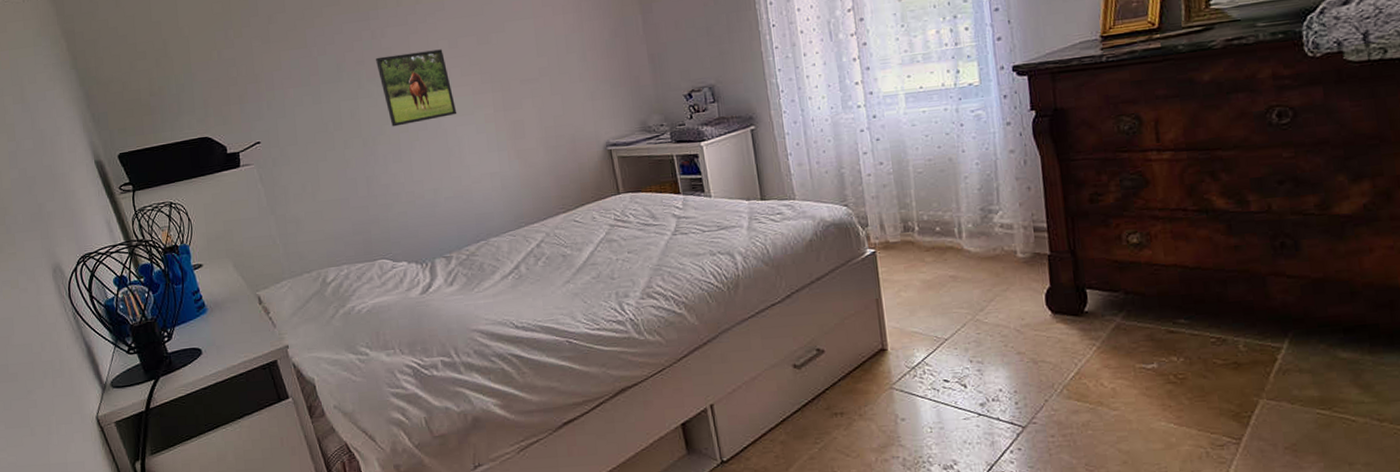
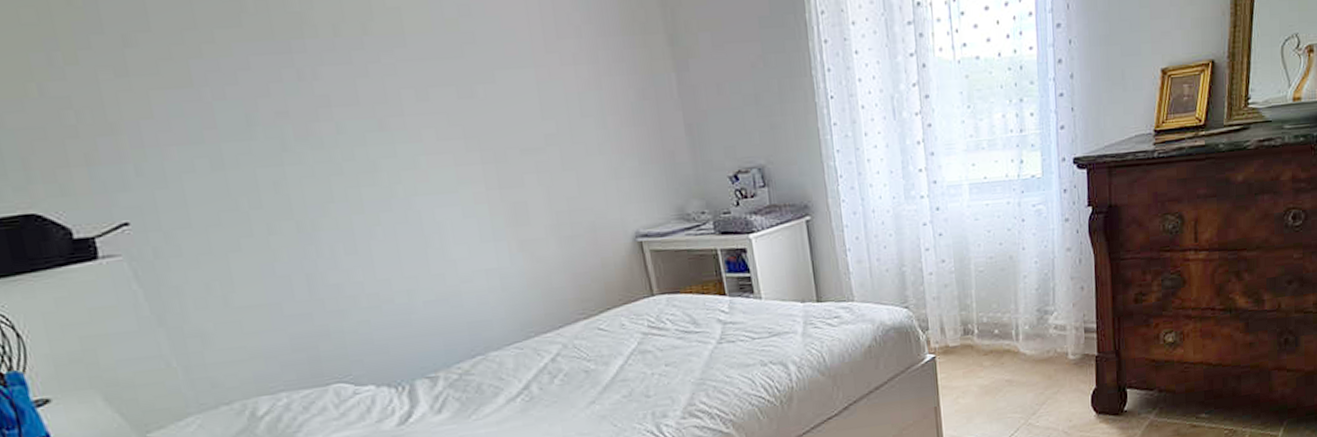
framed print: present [376,49,457,127] -> none [307,101,434,206]

